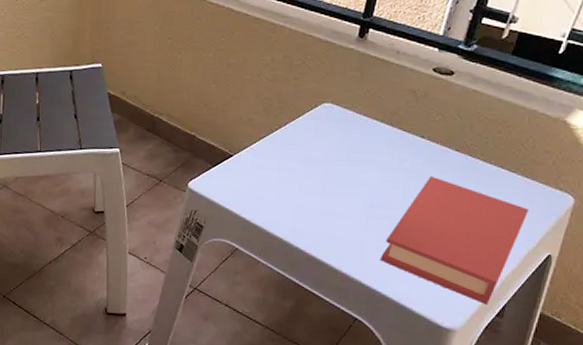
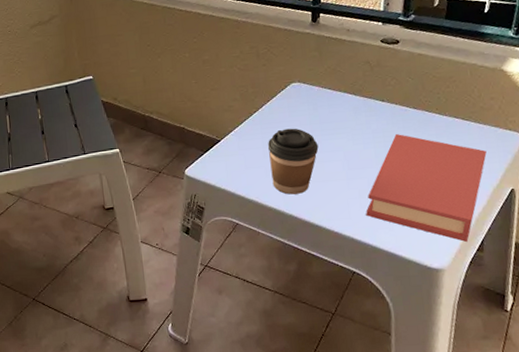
coffee cup: none [283,153,341,226] -> present [268,128,319,195]

